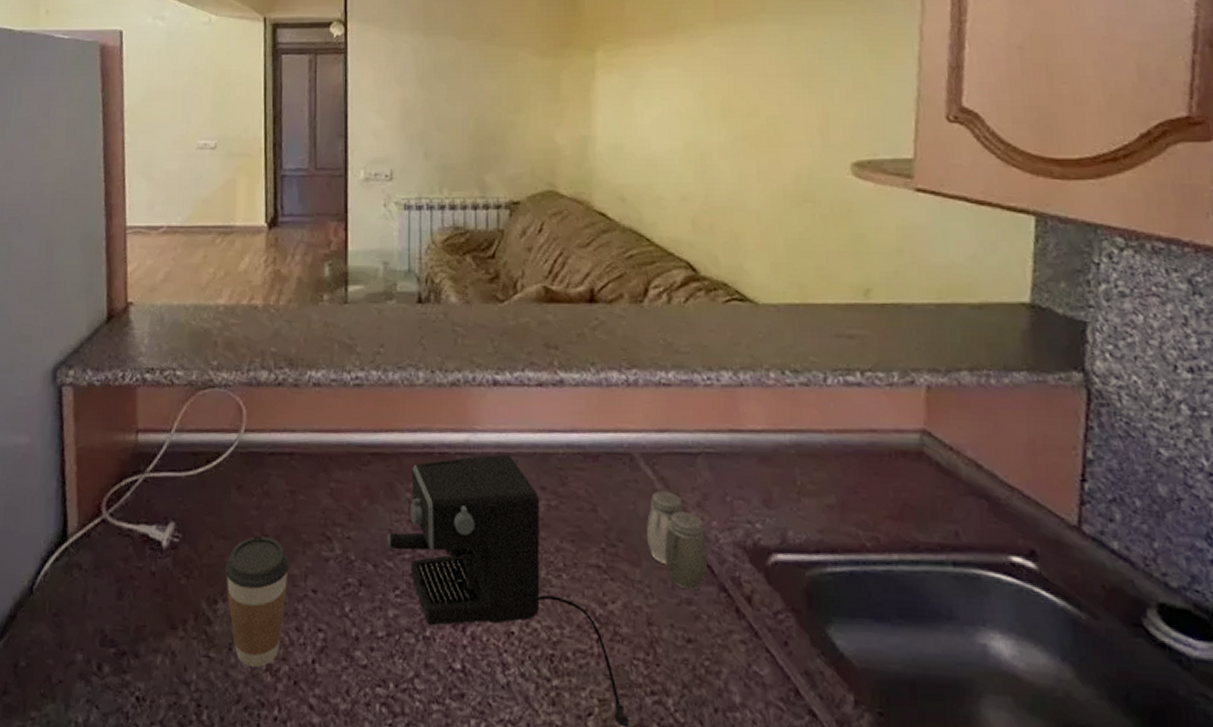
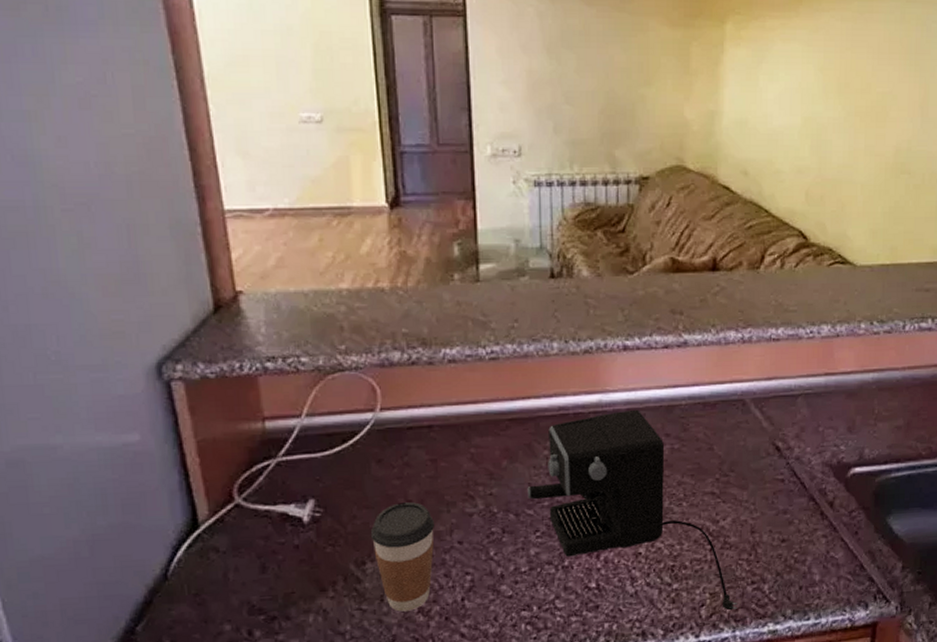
salt and pepper shaker: present [647,490,707,590] -> none [754,427,801,503]

